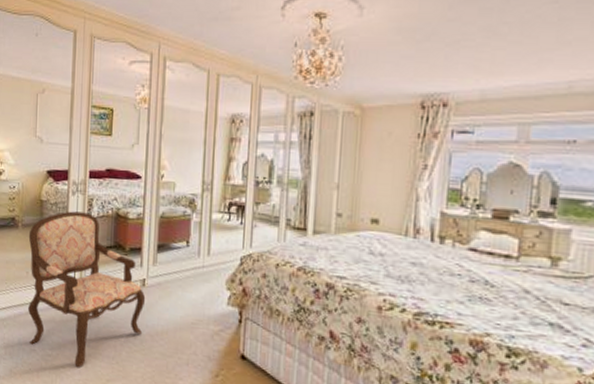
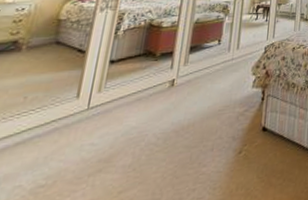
armchair: present [28,211,146,367] -> none [13,26,174,189]

